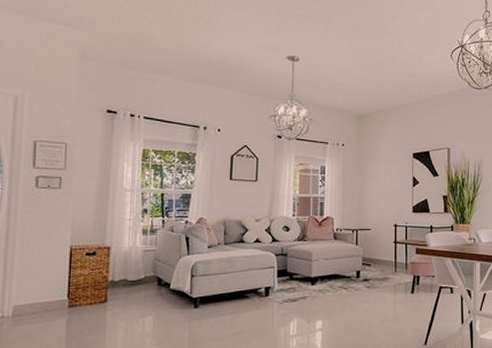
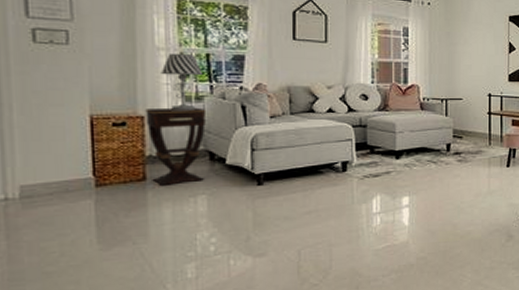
side table: none [111,239,158,307] -> present [145,107,207,185]
table lamp: none [126,193,158,242] -> present [161,53,204,110]

